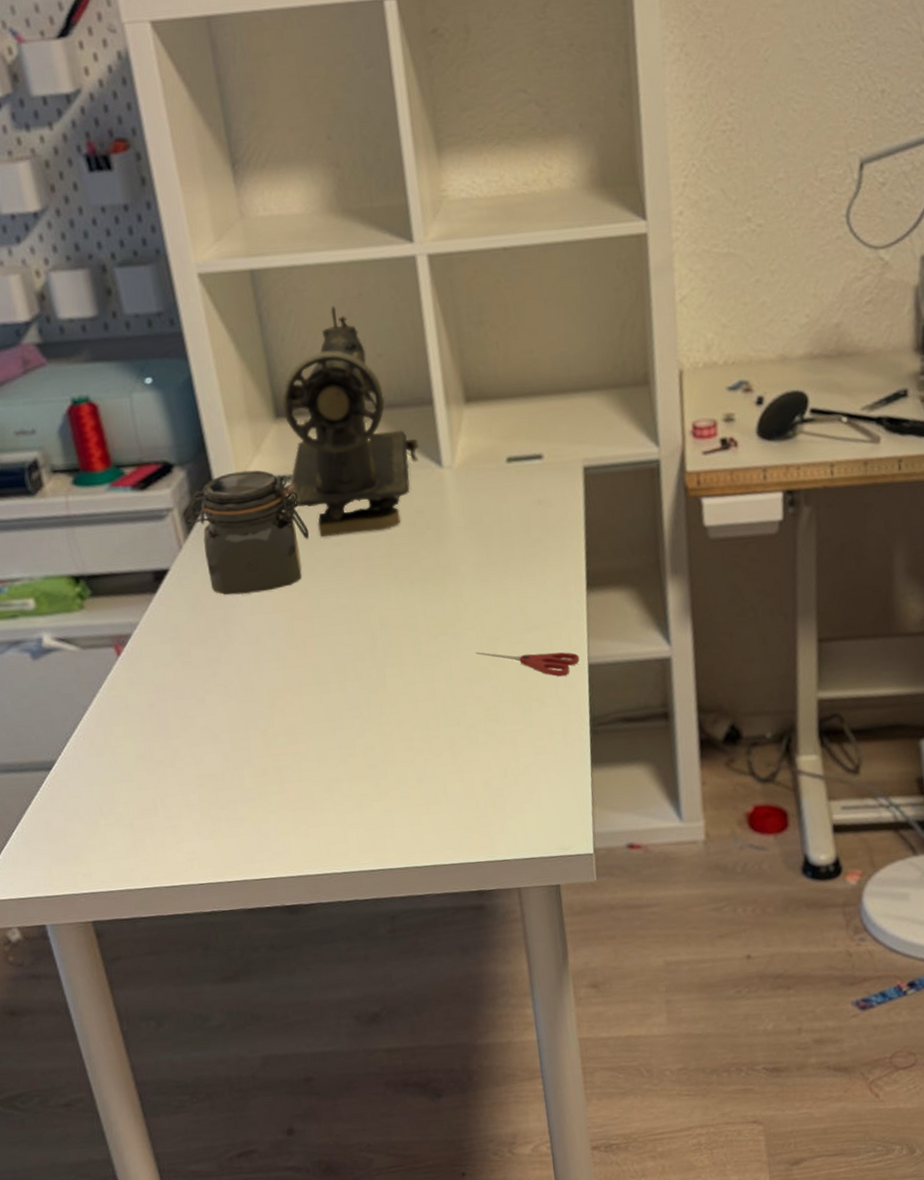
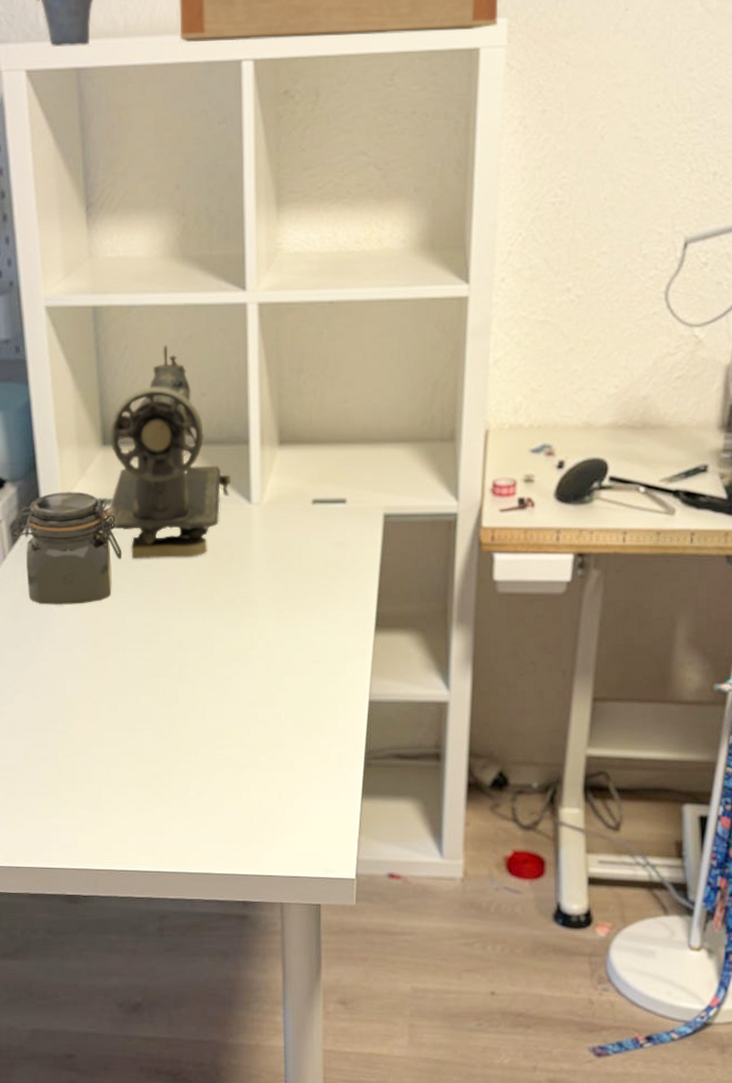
scissors: present [476,652,580,677] -> none [265,679,361,710]

